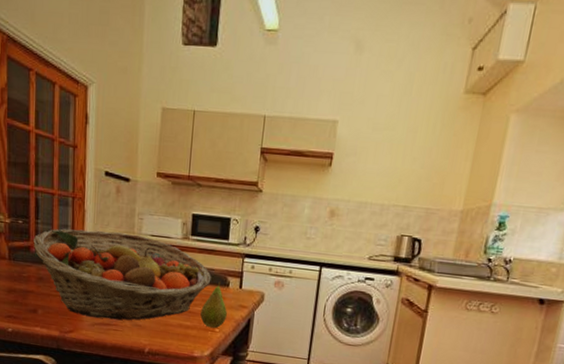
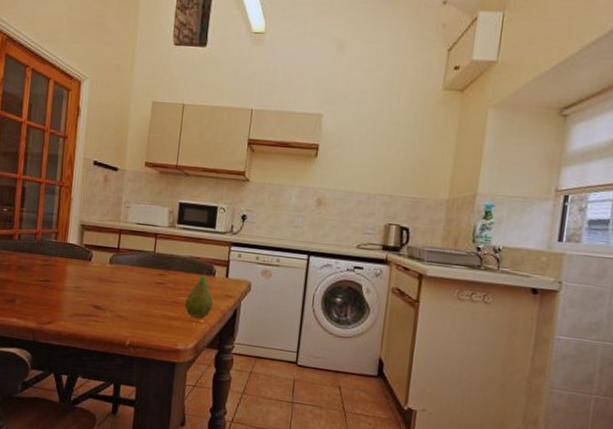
fruit basket: present [33,228,211,320] -> none [16,217,197,311]

